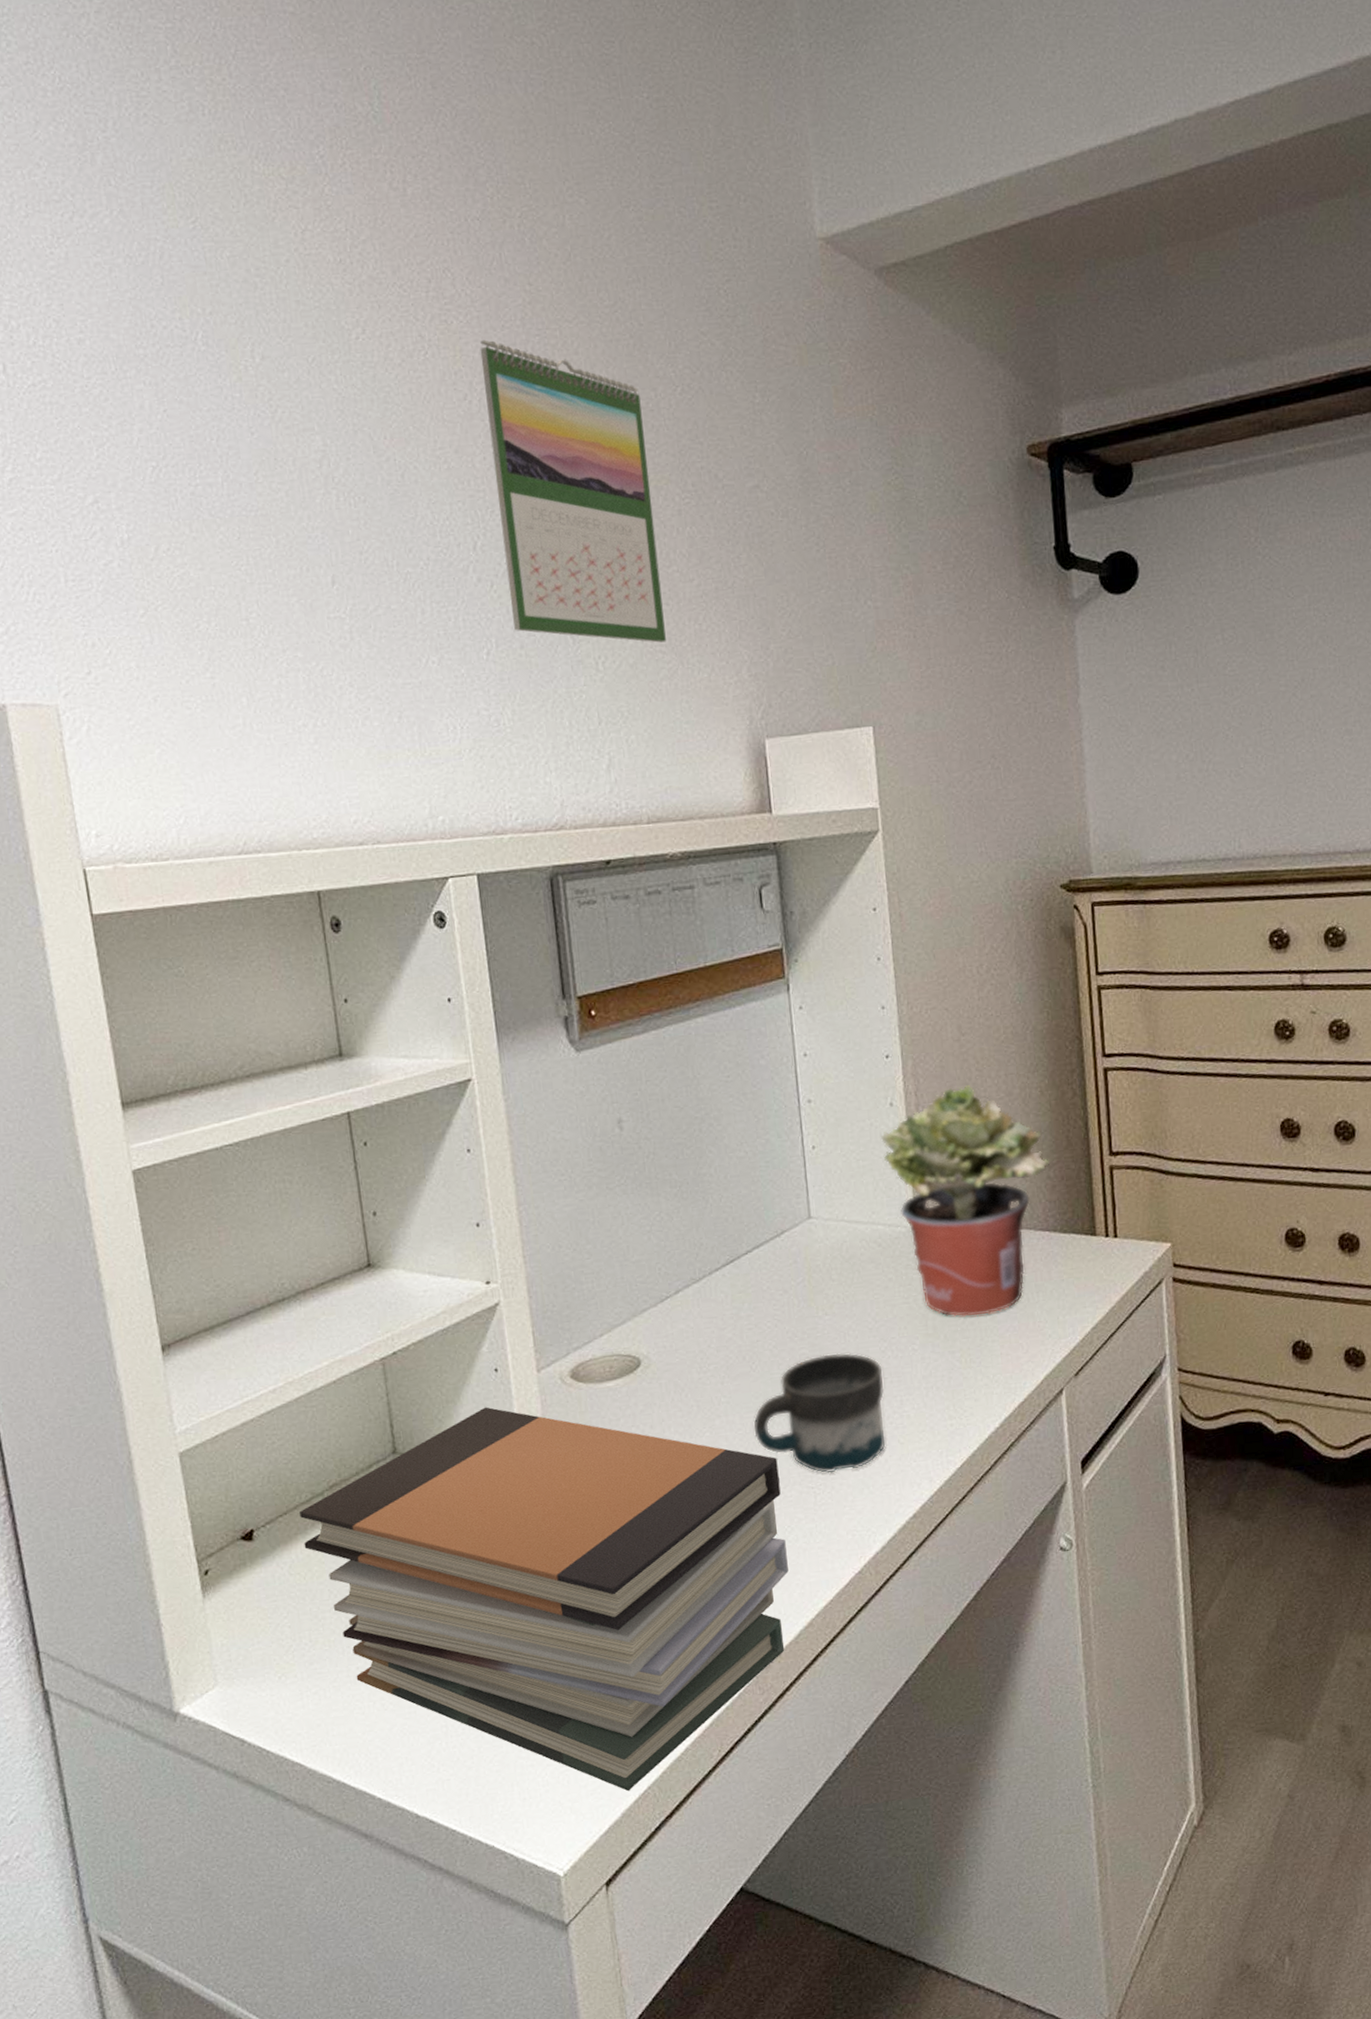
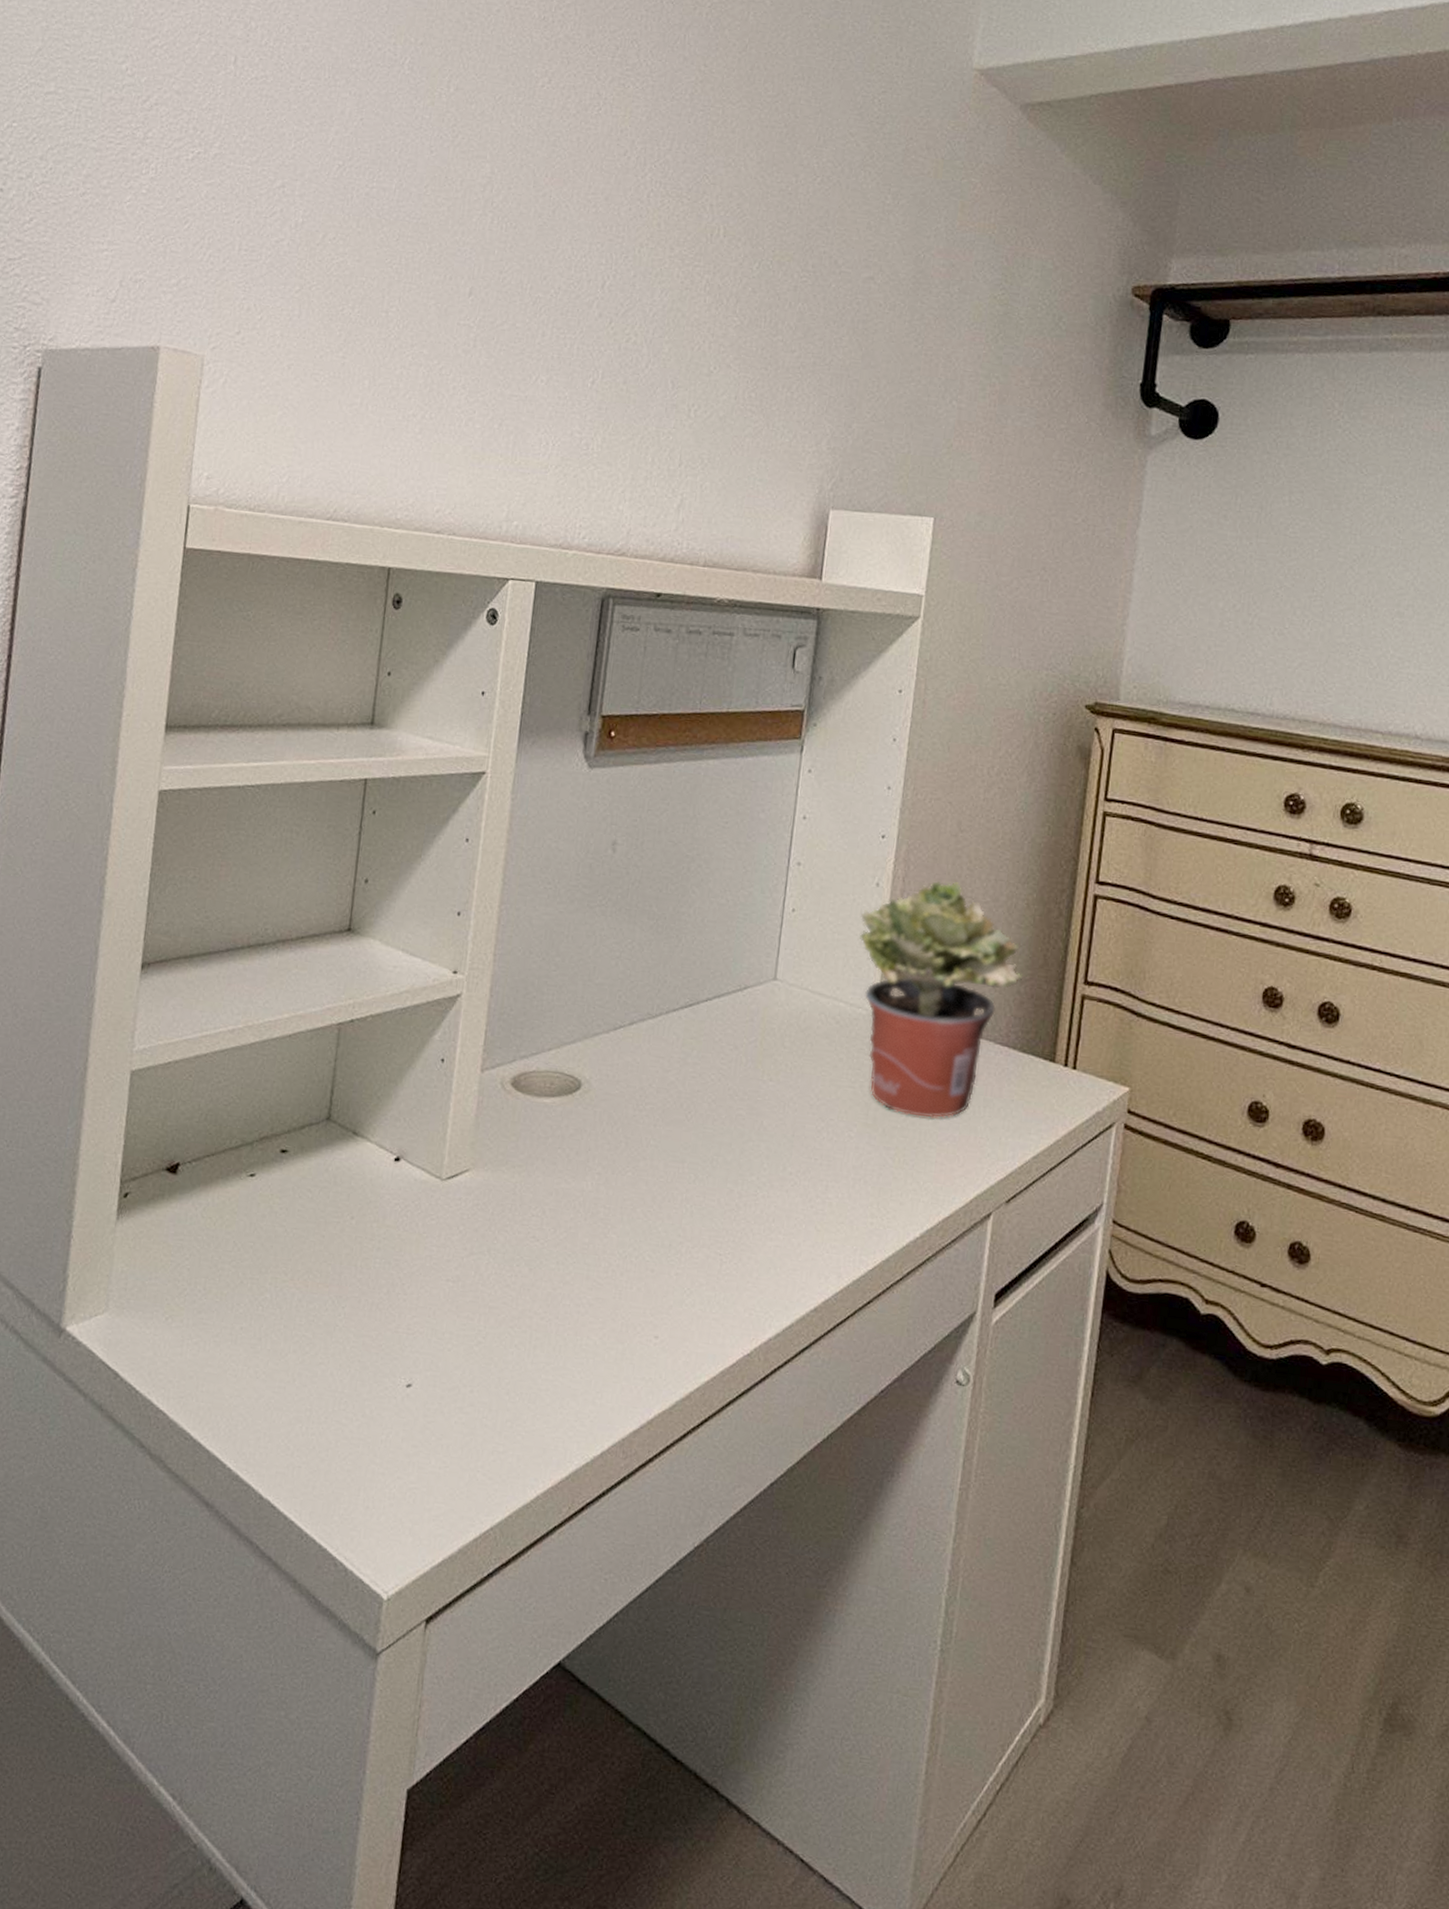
book stack: present [300,1407,788,1792] -> none [222,1094,692,1527]
calendar: present [480,339,666,643] -> none [622,106,782,403]
mug: present [754,1353,885,1473] -> none [675,1120,814,1246]

